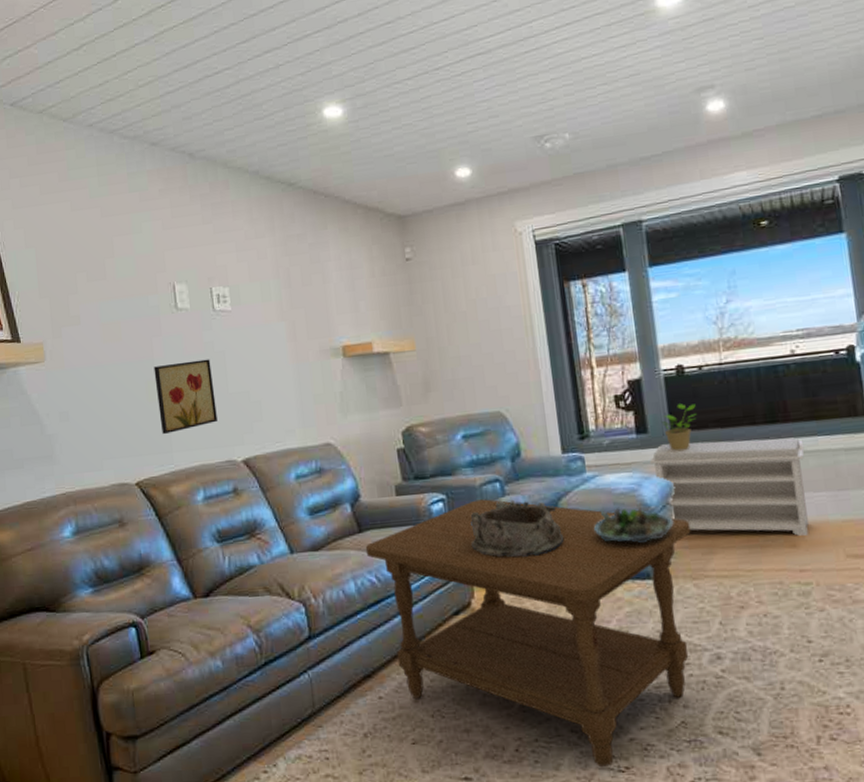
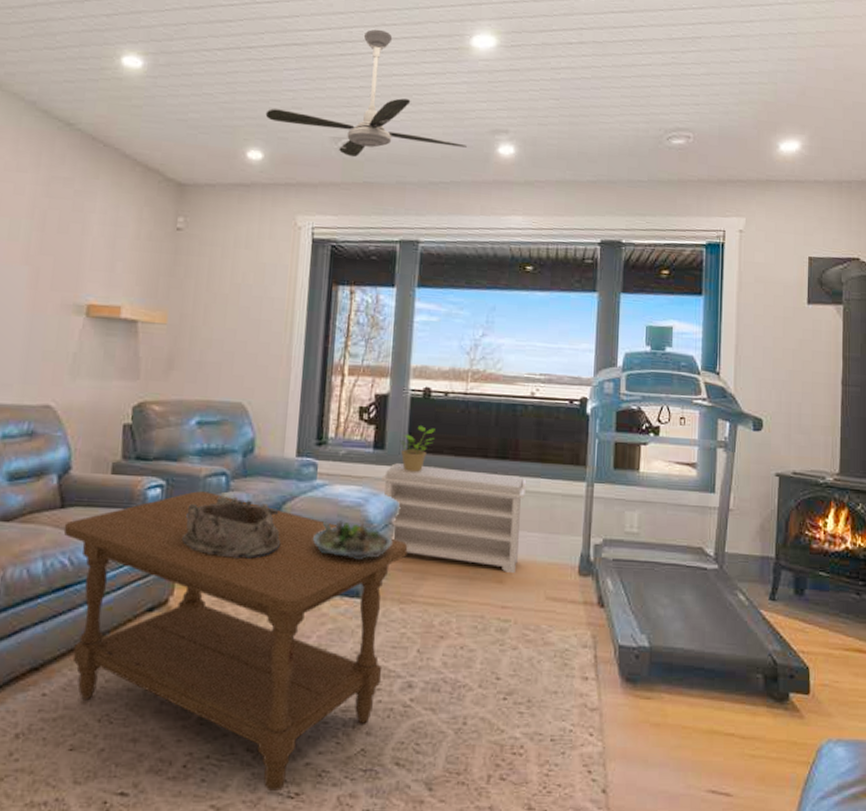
ceiling fan: none [465,16,673,152] -> present [265,29,467,158]

